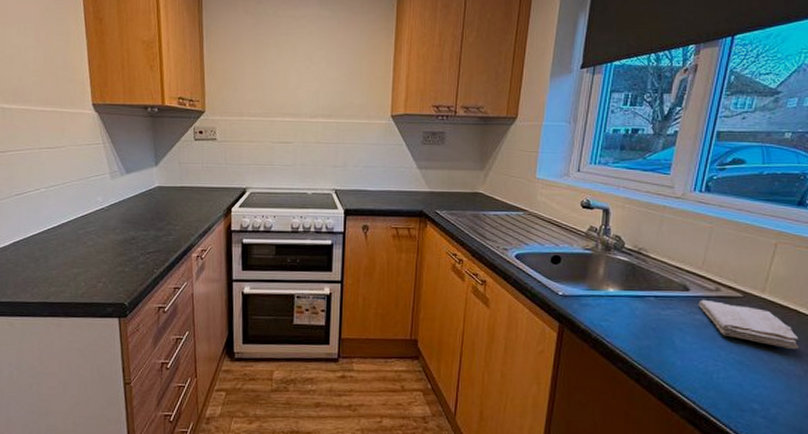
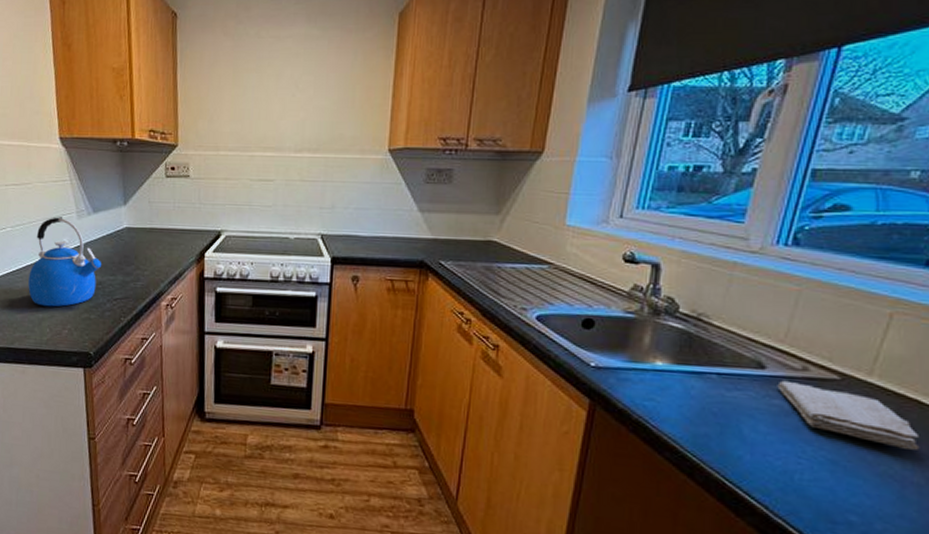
kettle: none [63,177,134,262] -> present [28,217,101,307]

